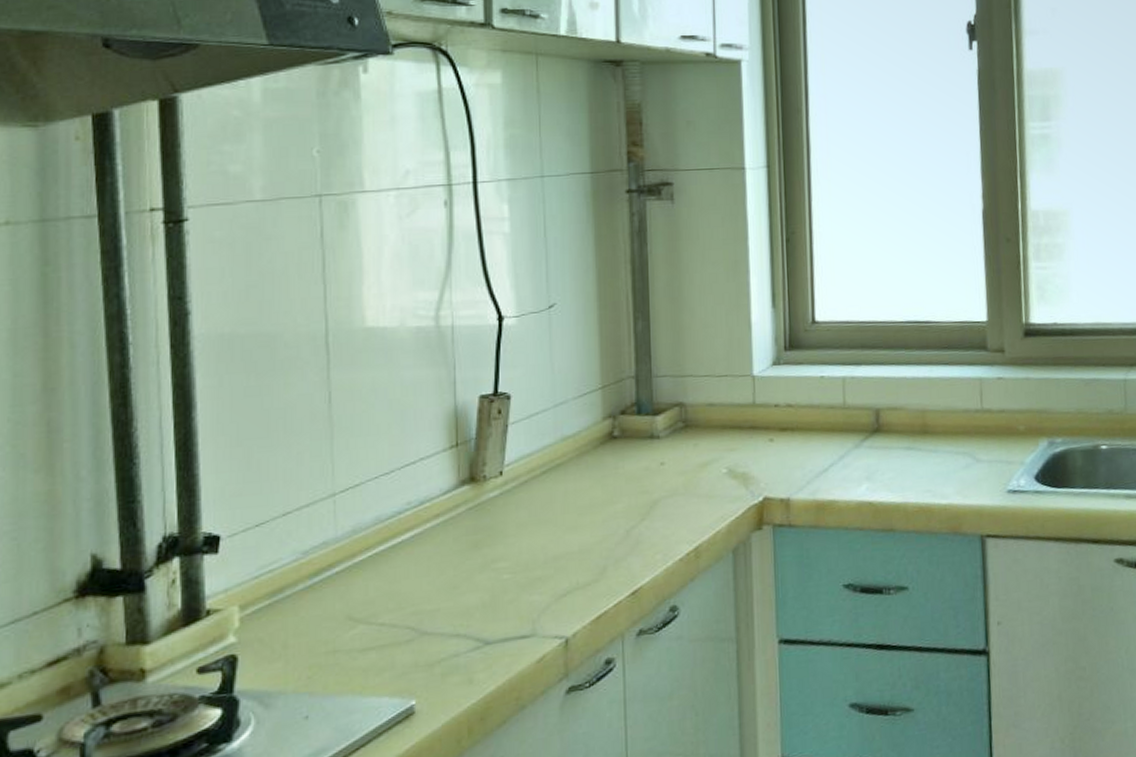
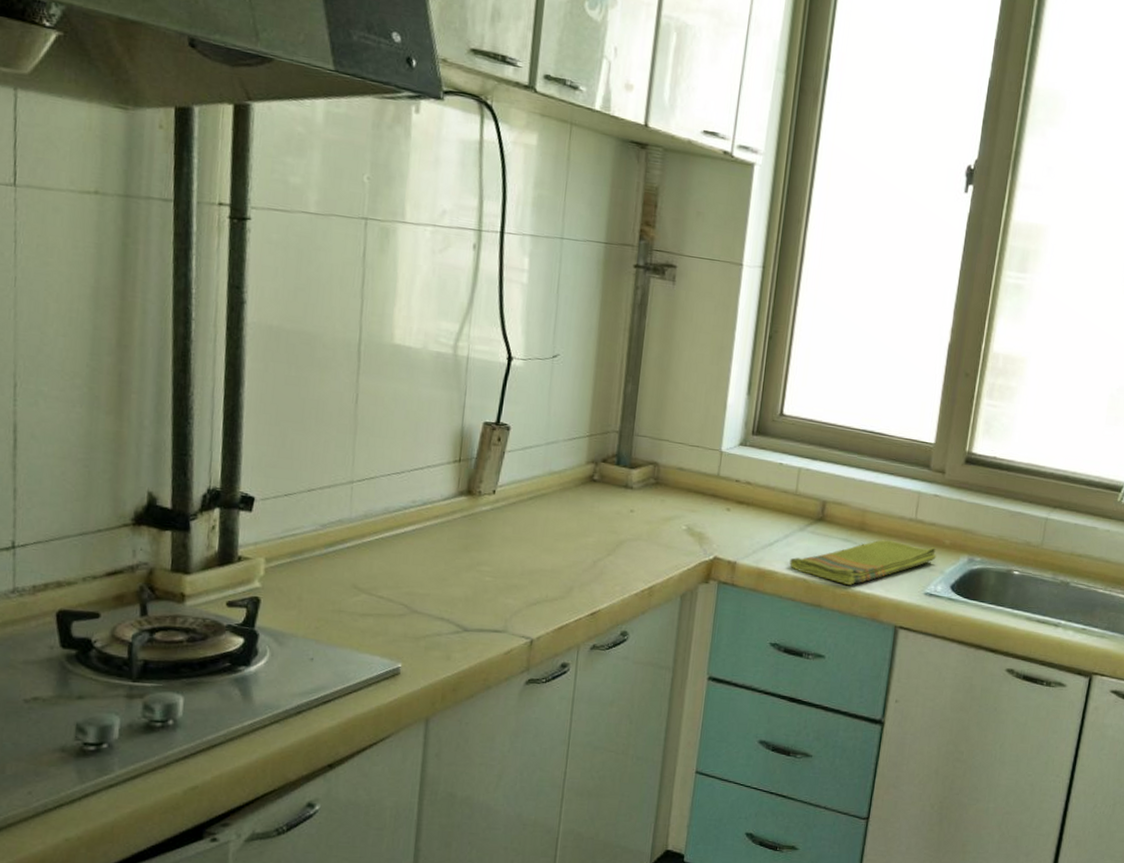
dish towel: none [850,437,1013,499] -> present [789,540,936,585]

